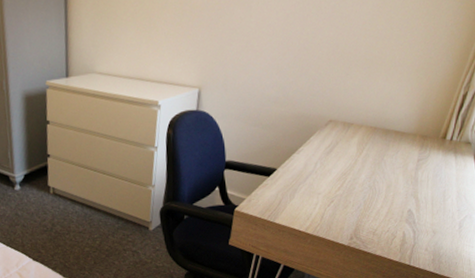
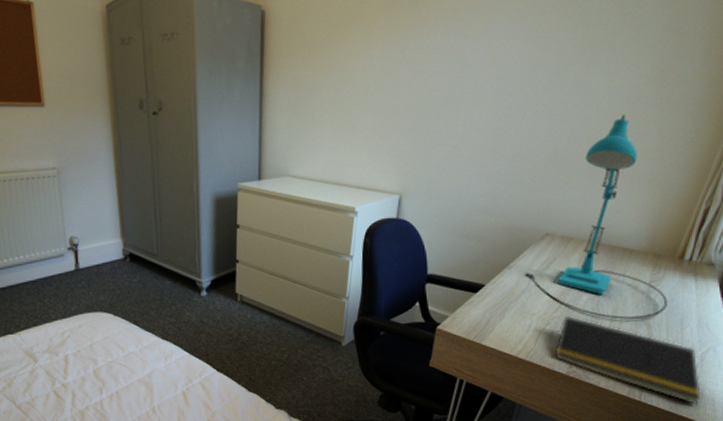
desk lamp: none [311,10,432,195] -> present [524,114,667,320]
notepad: none [338,193,460,266] -> present [555,315,701,405]

